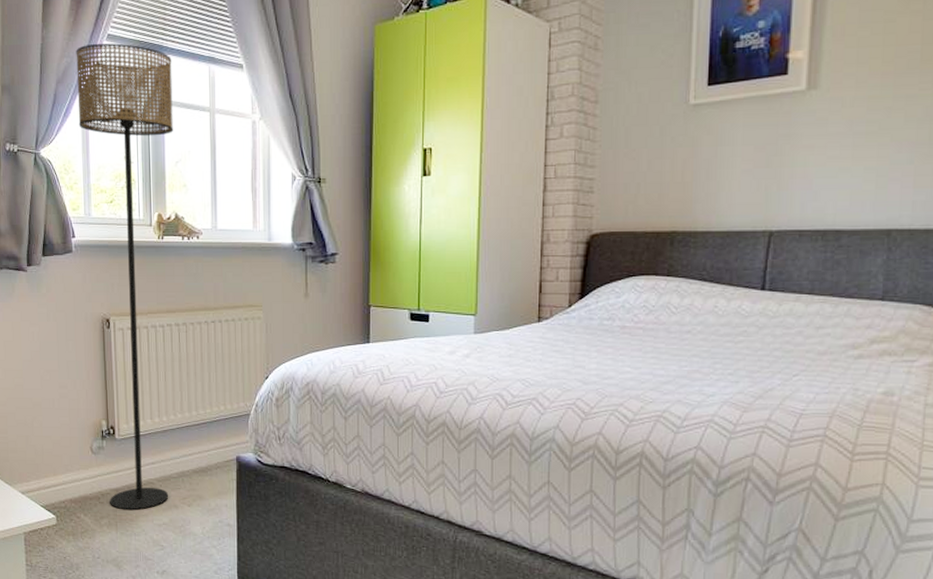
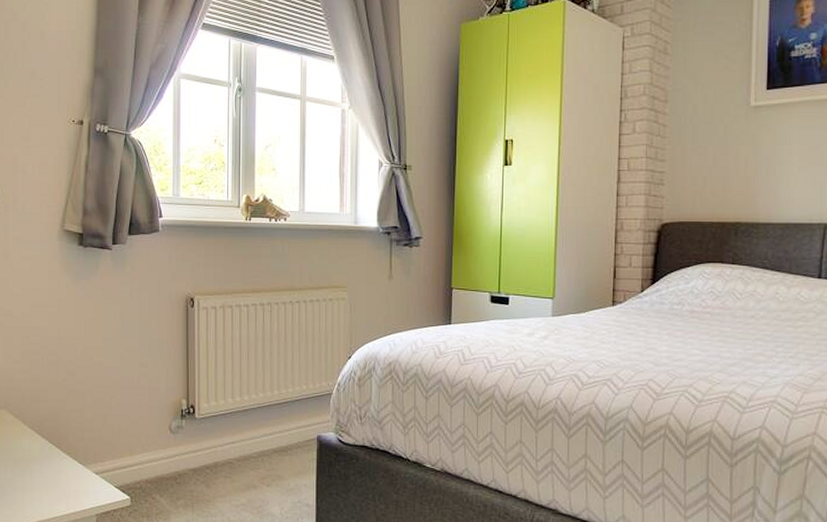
floor lamp: present [76,43,173,511] -> none [170,31,265,491]

